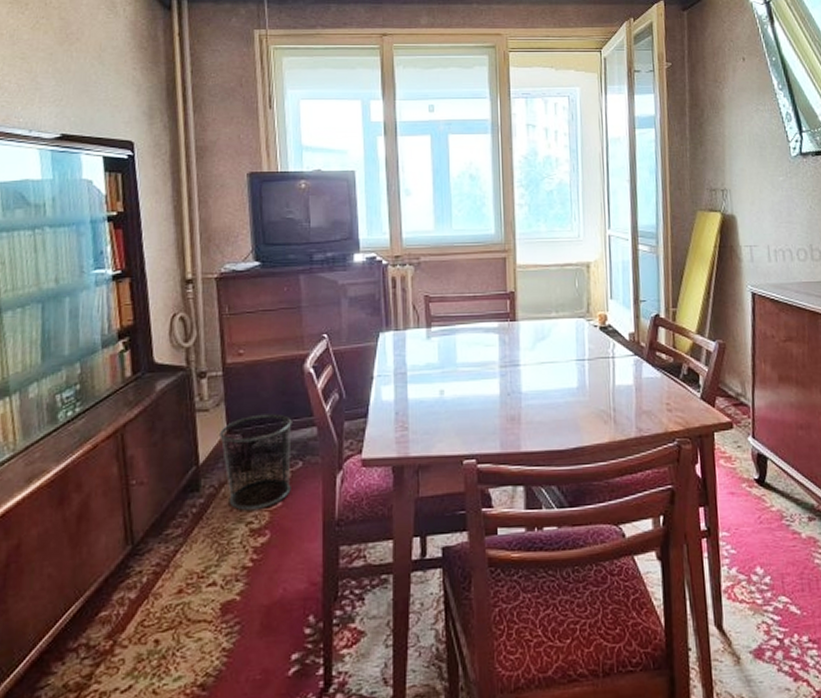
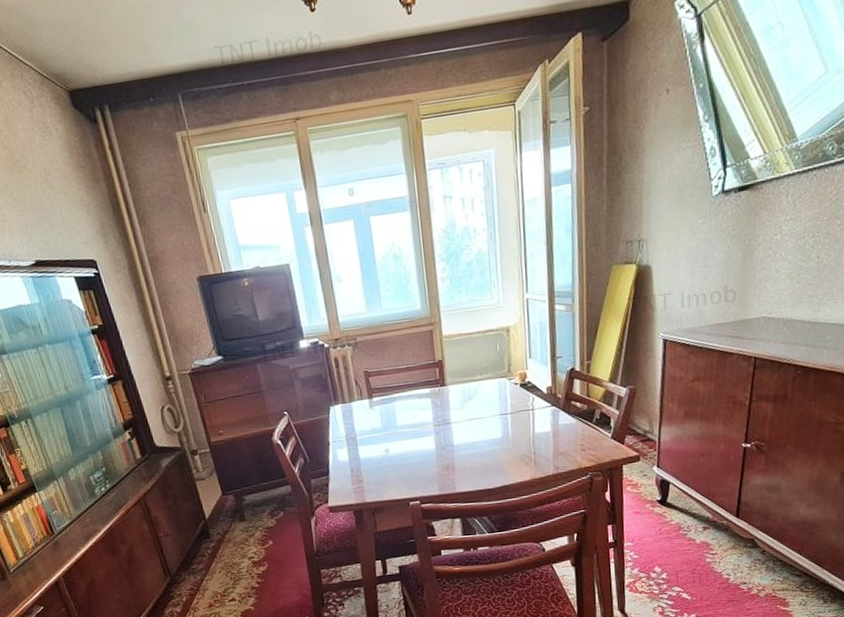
waste bin: present [220,413,292,511] -> none [216,477,278,550]

